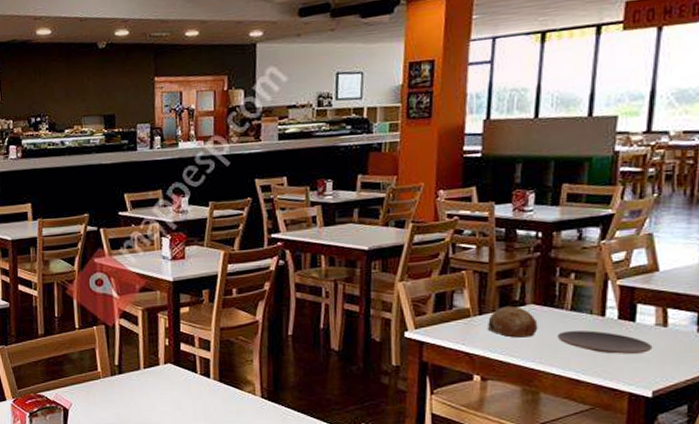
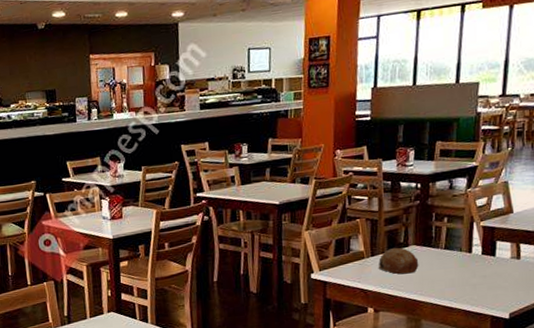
plate: present [556,330,653,354] -> none [434,265,509,284]

